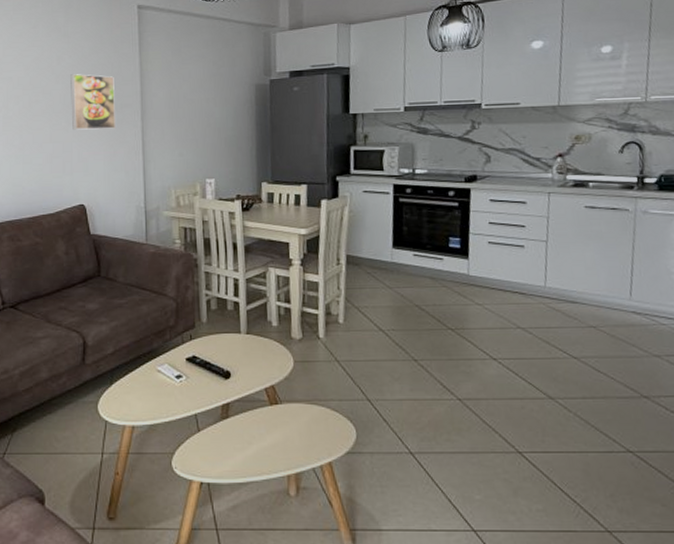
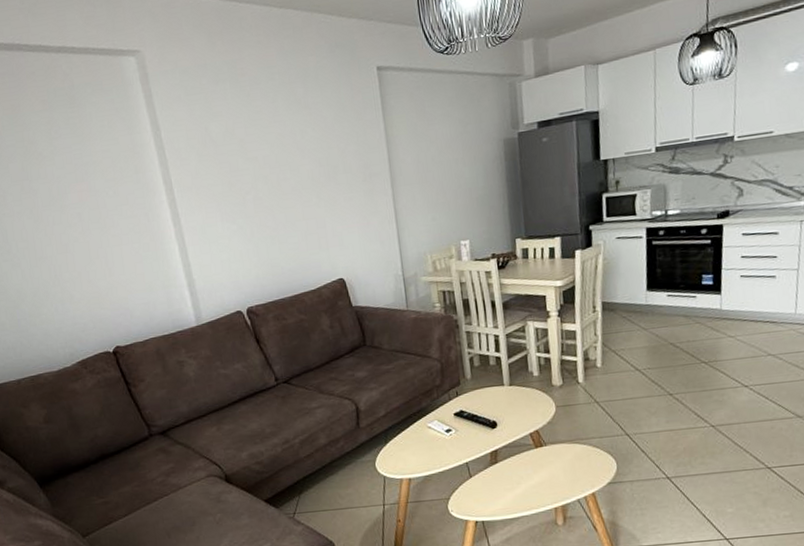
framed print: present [70,74,115,130] -> none [316,145,367,205]

